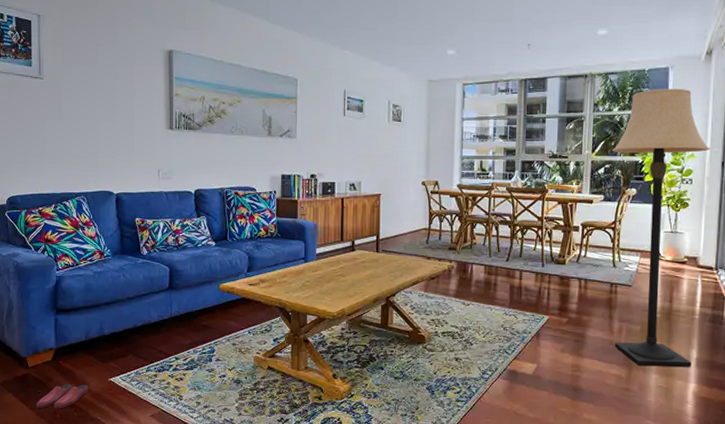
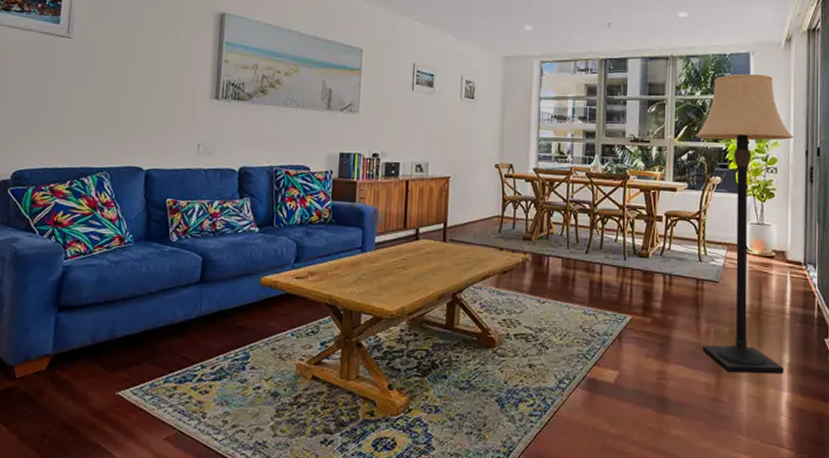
slippers: present [36,384,89,409] -> none [20,400,90,432]

